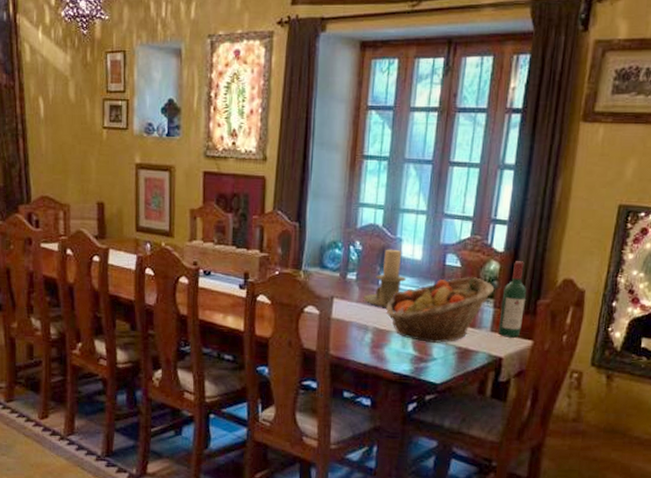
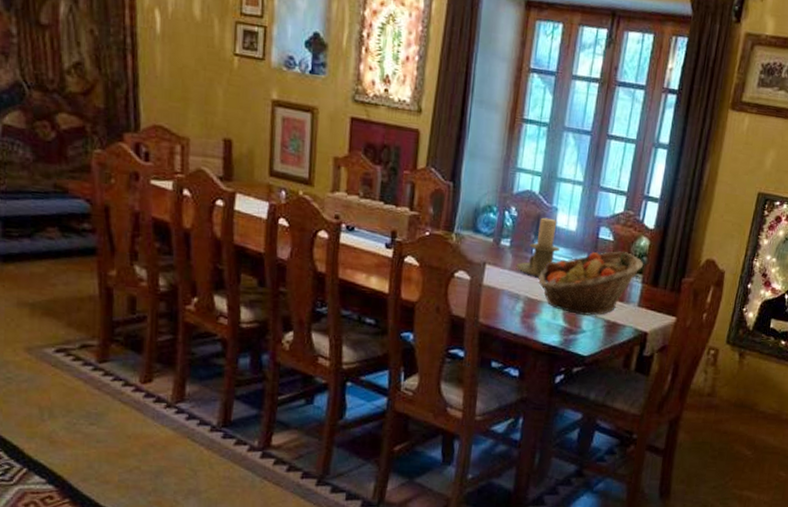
wine bottle: present [498,261,526,338] -> none [644,239,673,314]

